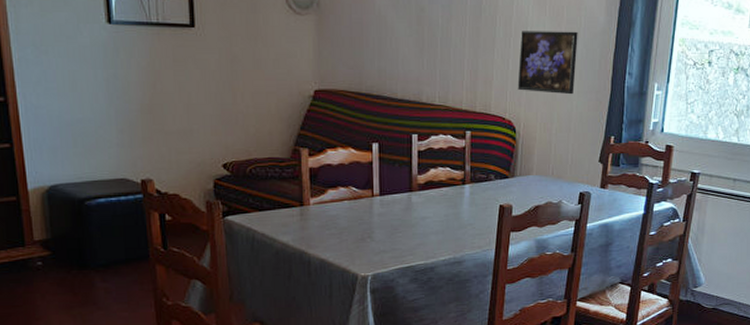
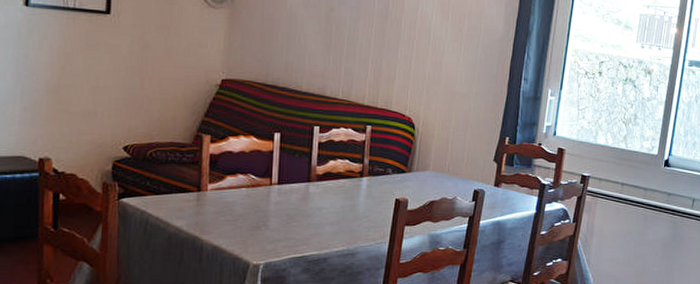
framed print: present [517,31,578,95] -> none [418,34,478,96]

